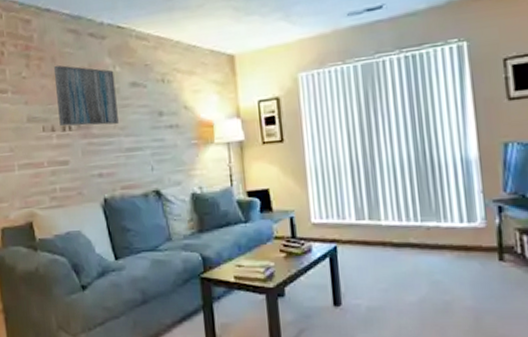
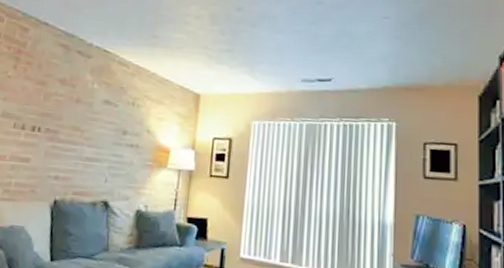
wall art: present [53,65,119,127] -> none [30,71,92,134]

